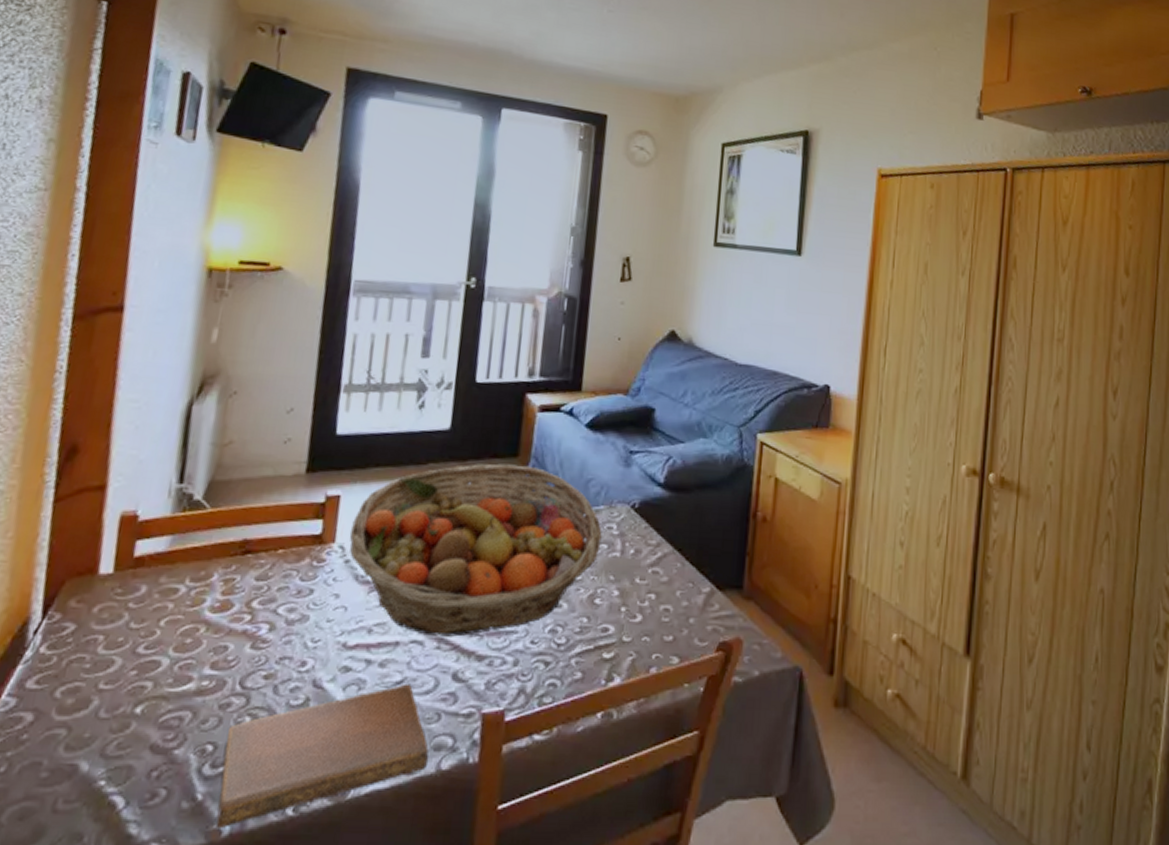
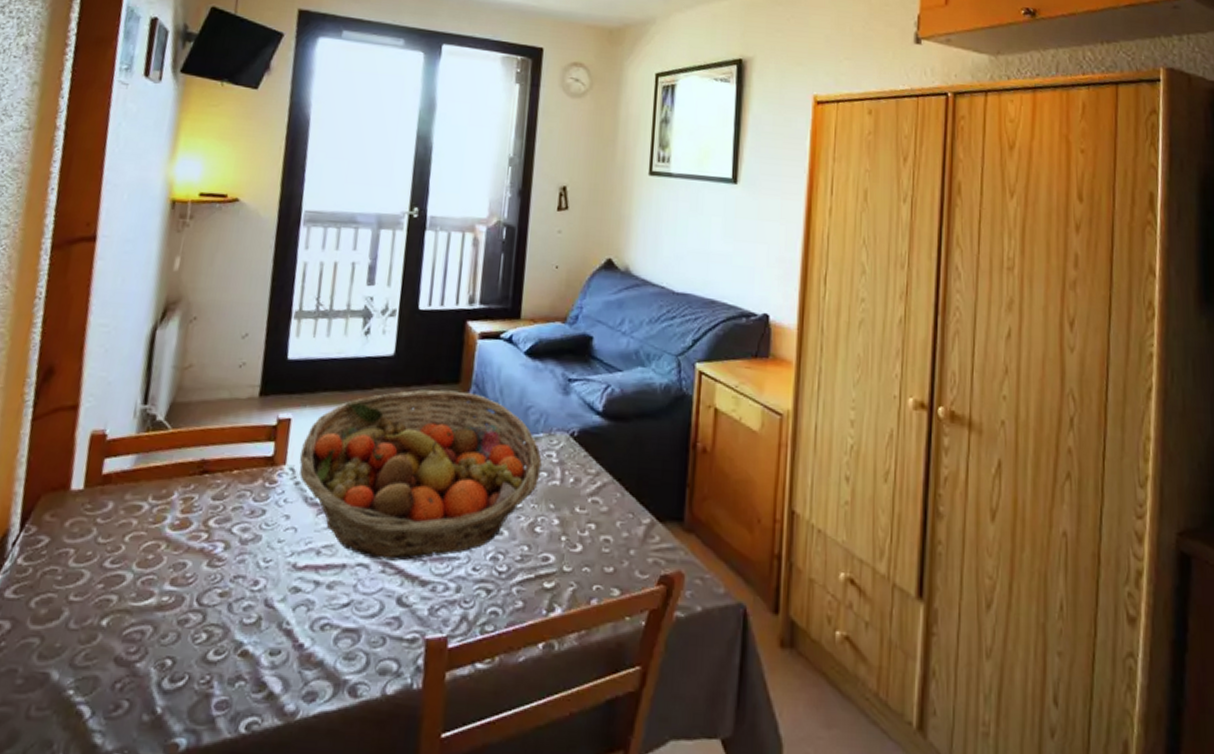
notebook: present [215,683,429,829] -> none [173,606,375,744]

